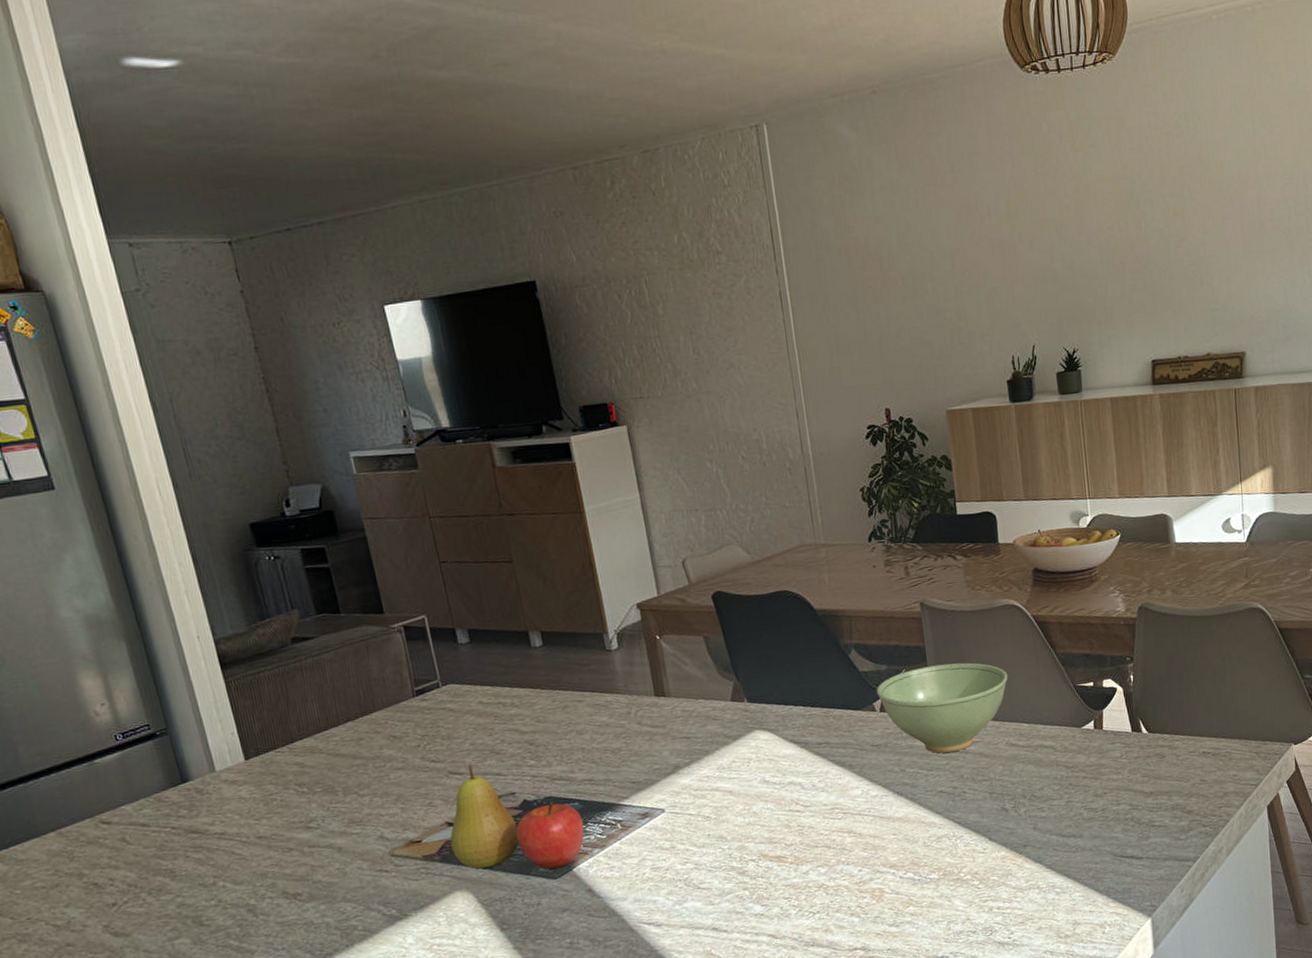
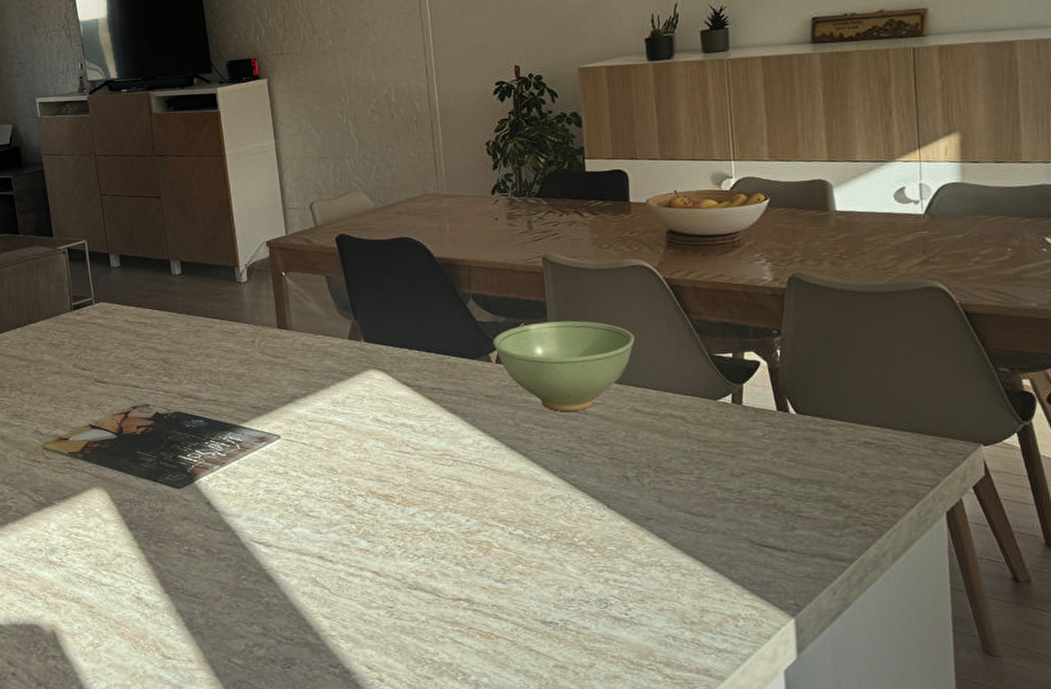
fruit: present [450,763,519,869] -> none [92,374,150,470]
fruit: present [516,801,584,870] -> none [147,416,207,480]

